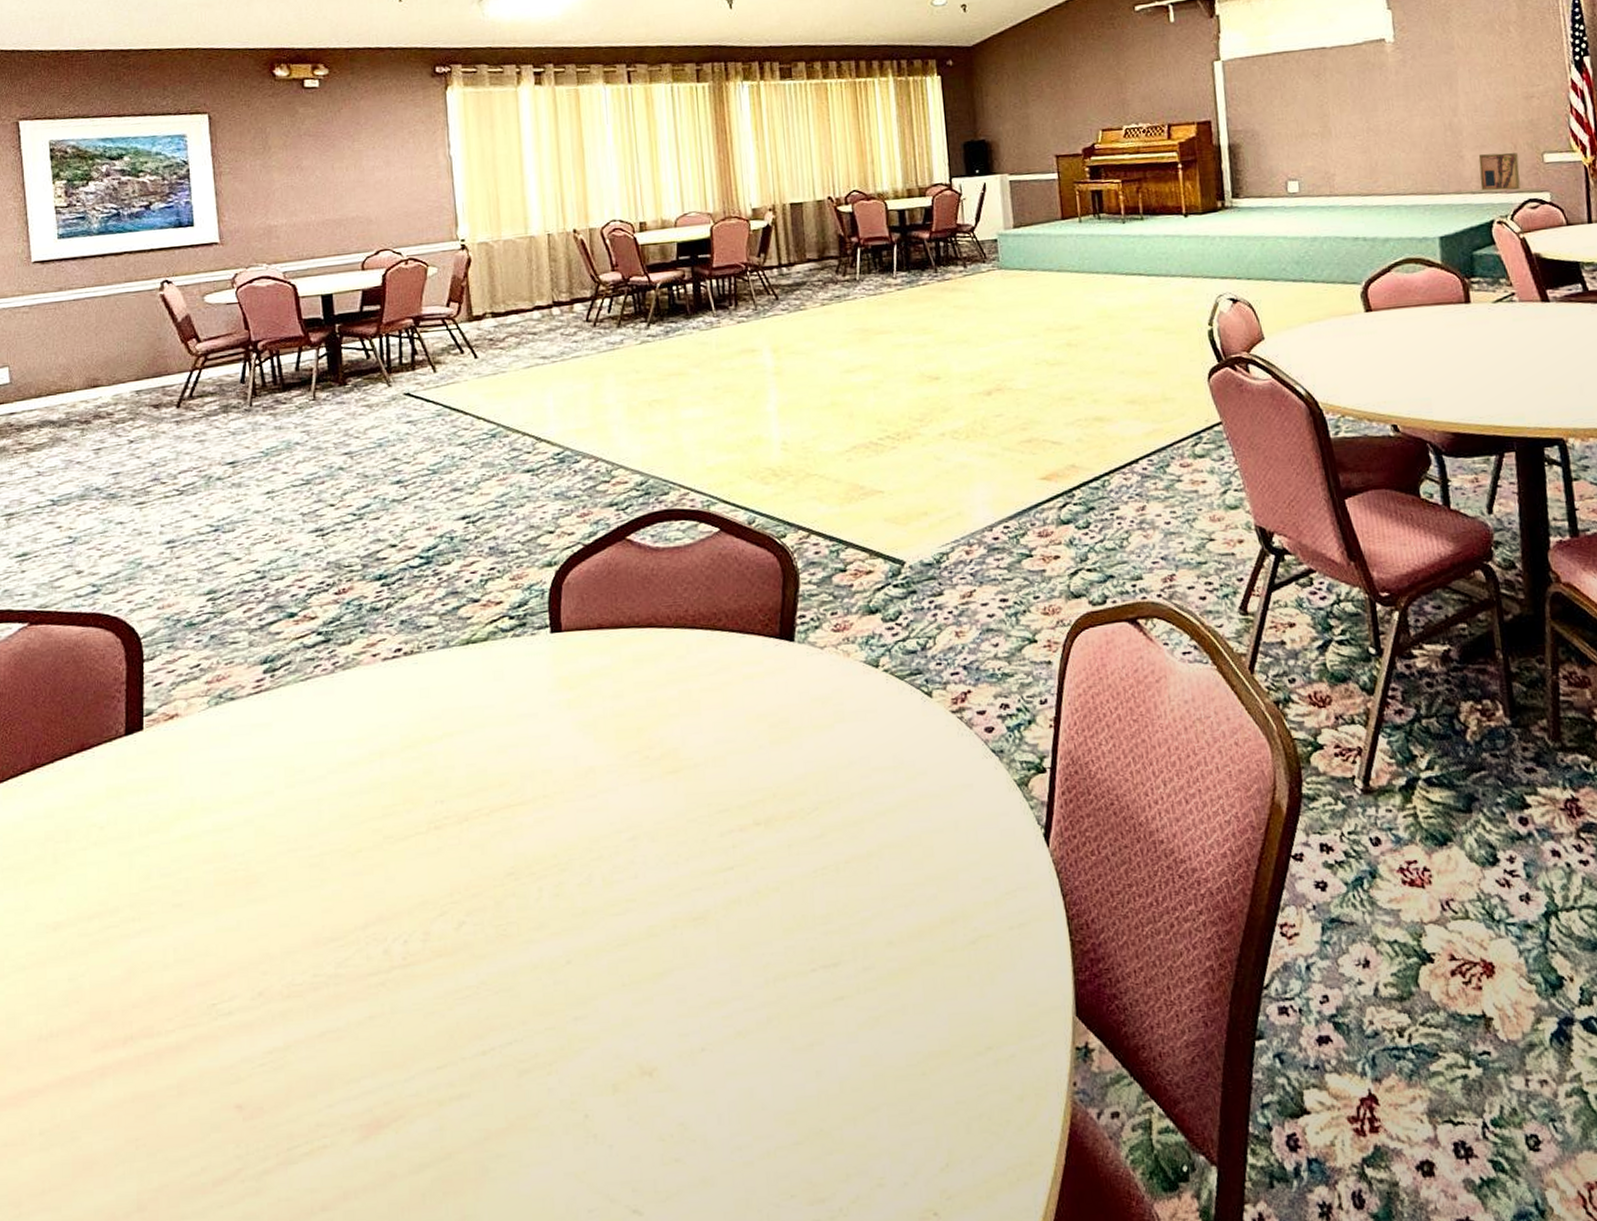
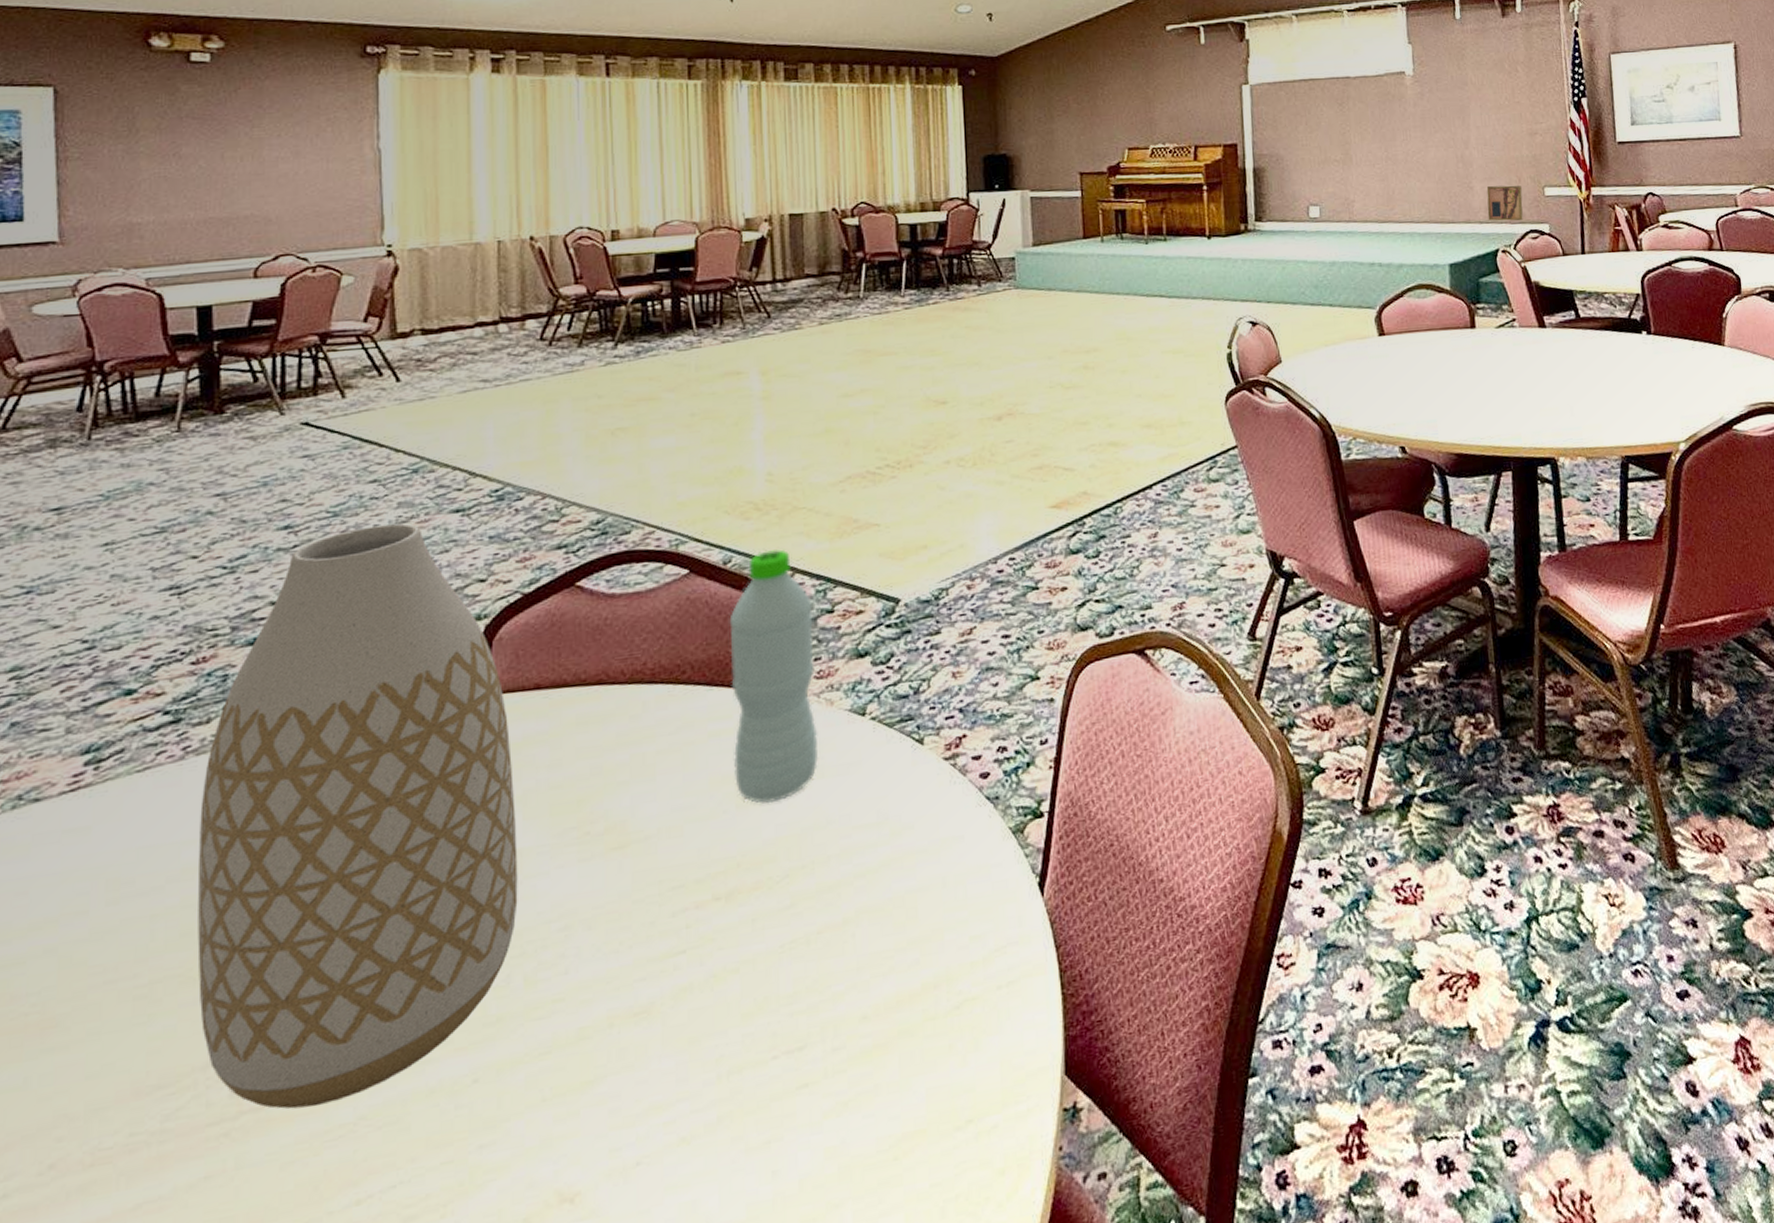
vase: none [348,481,594,969] -> present [197,523,518,1109]
water bottle: none [756,512,840,743] -> present [729,549,819,804]

